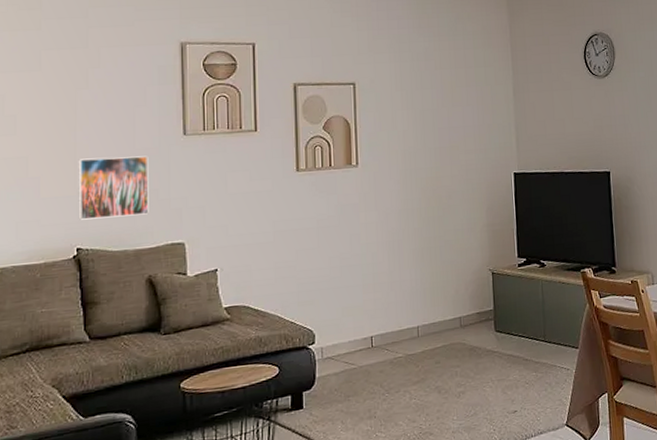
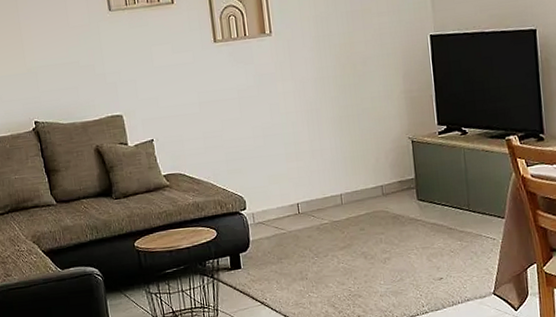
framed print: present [78,156,149,220] -> none [24,33,89,96]

